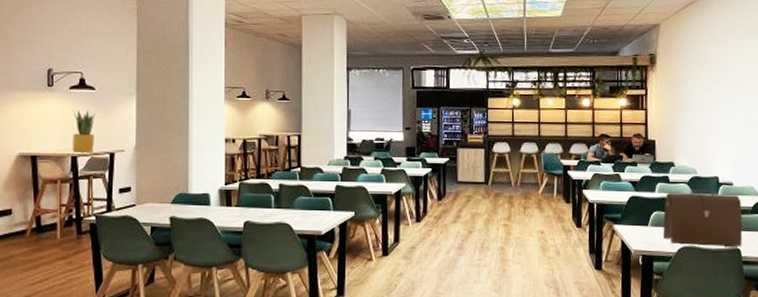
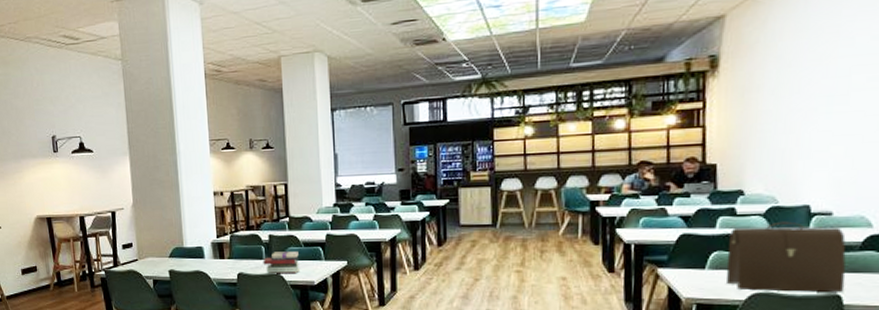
planter: present [72,110,97,152] -> none [76,172,98,212]
books: none [271,201,308,223] -> present [263,251,299,274]

